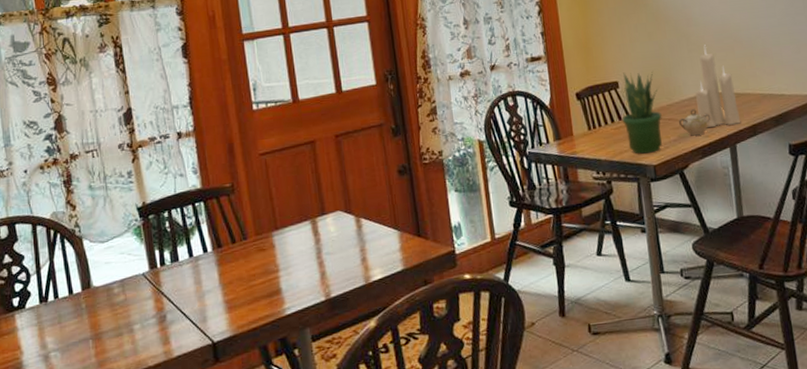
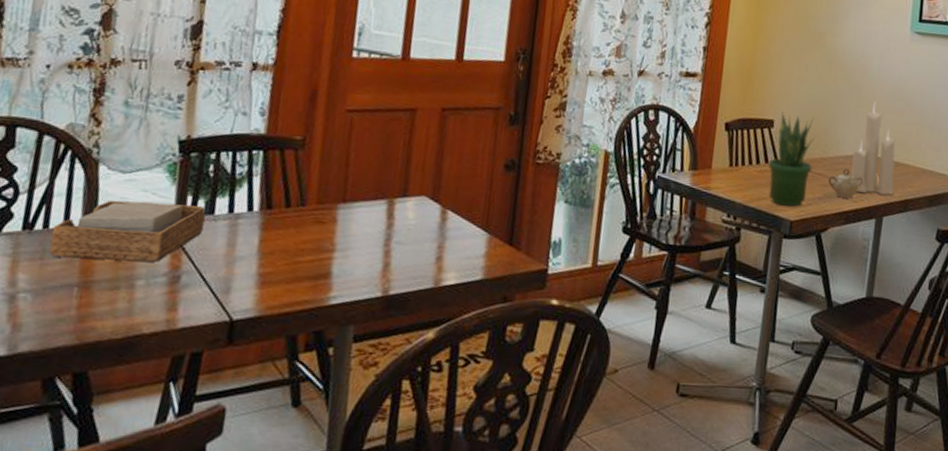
napkin holder: none [61,257,173,319] -> present [49,200,206,263]

